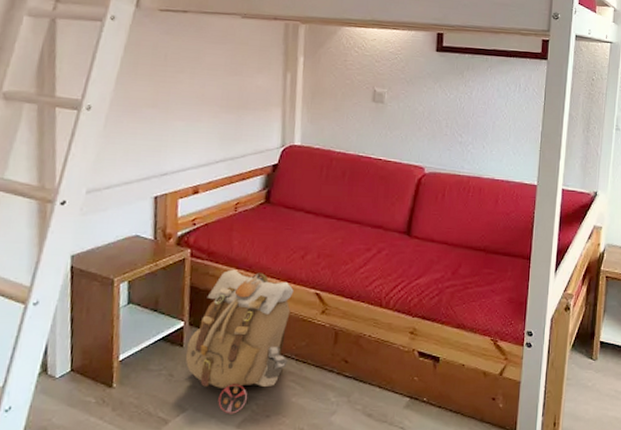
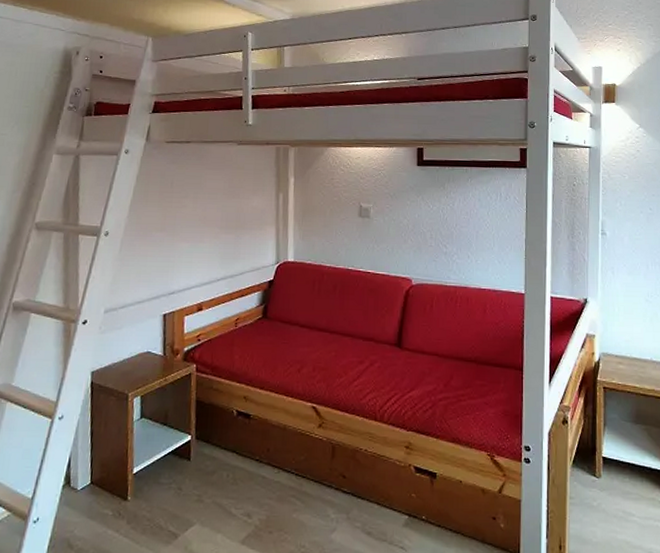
backpack: present [185,269,294,414] -> none [192,383,292,529]

